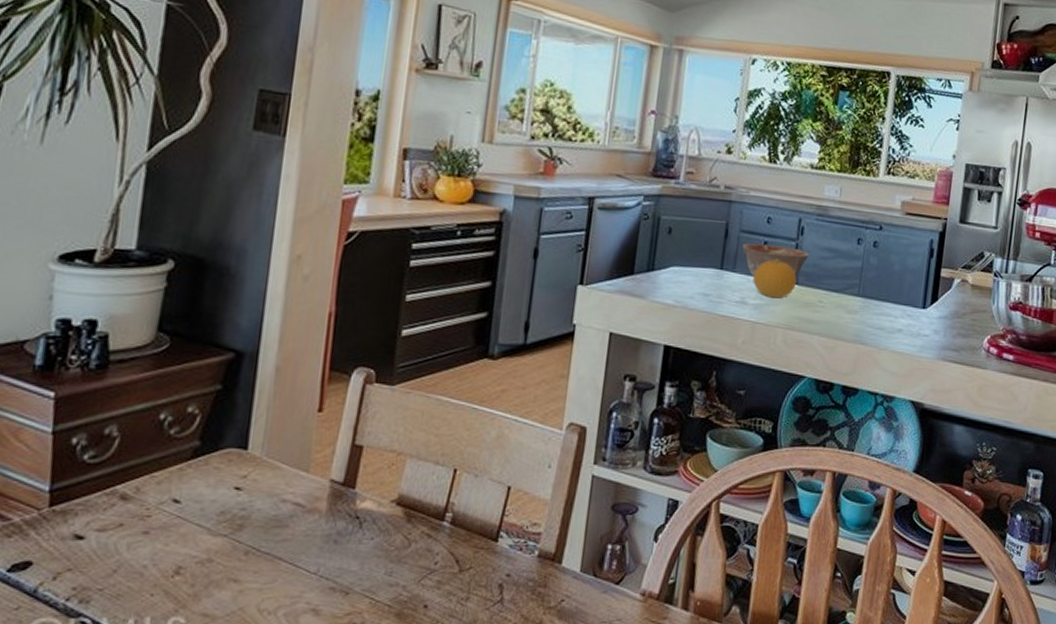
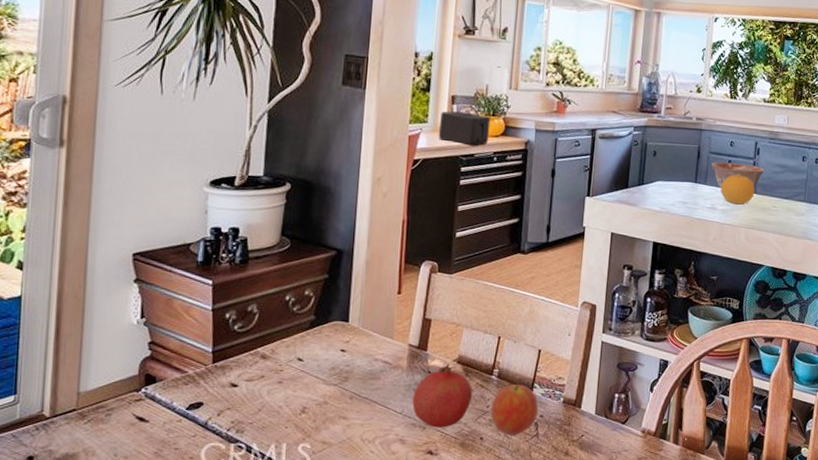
fruit: none [331,504,417,593] -> present [412,363,473,428]
toaster: none [382,168,455,216] -> present [438,111,491,146]
fruit: none [439,527,505,602] -> present [490,380,538,436]

